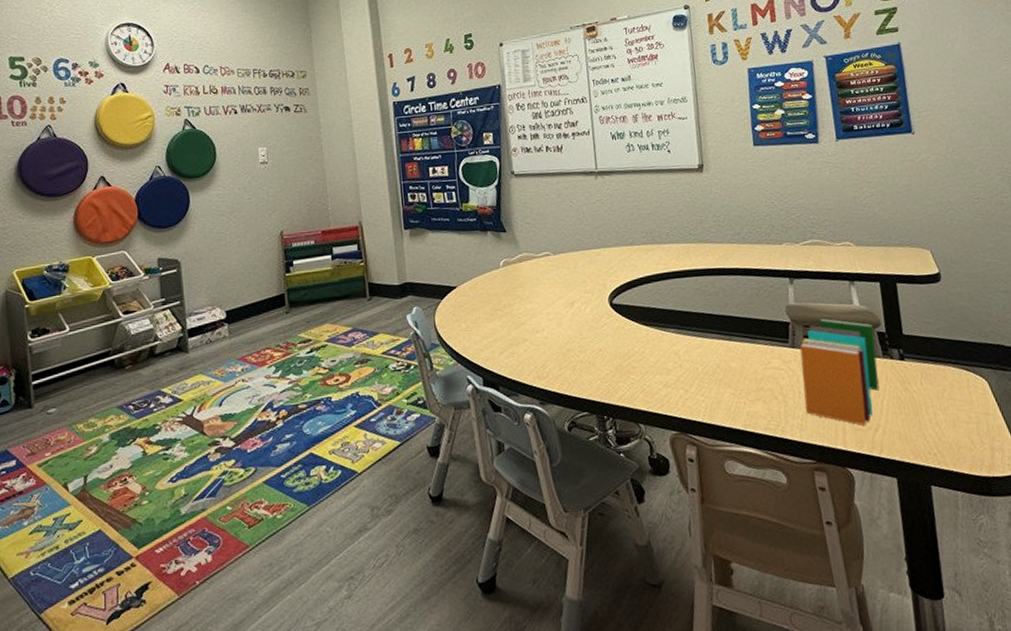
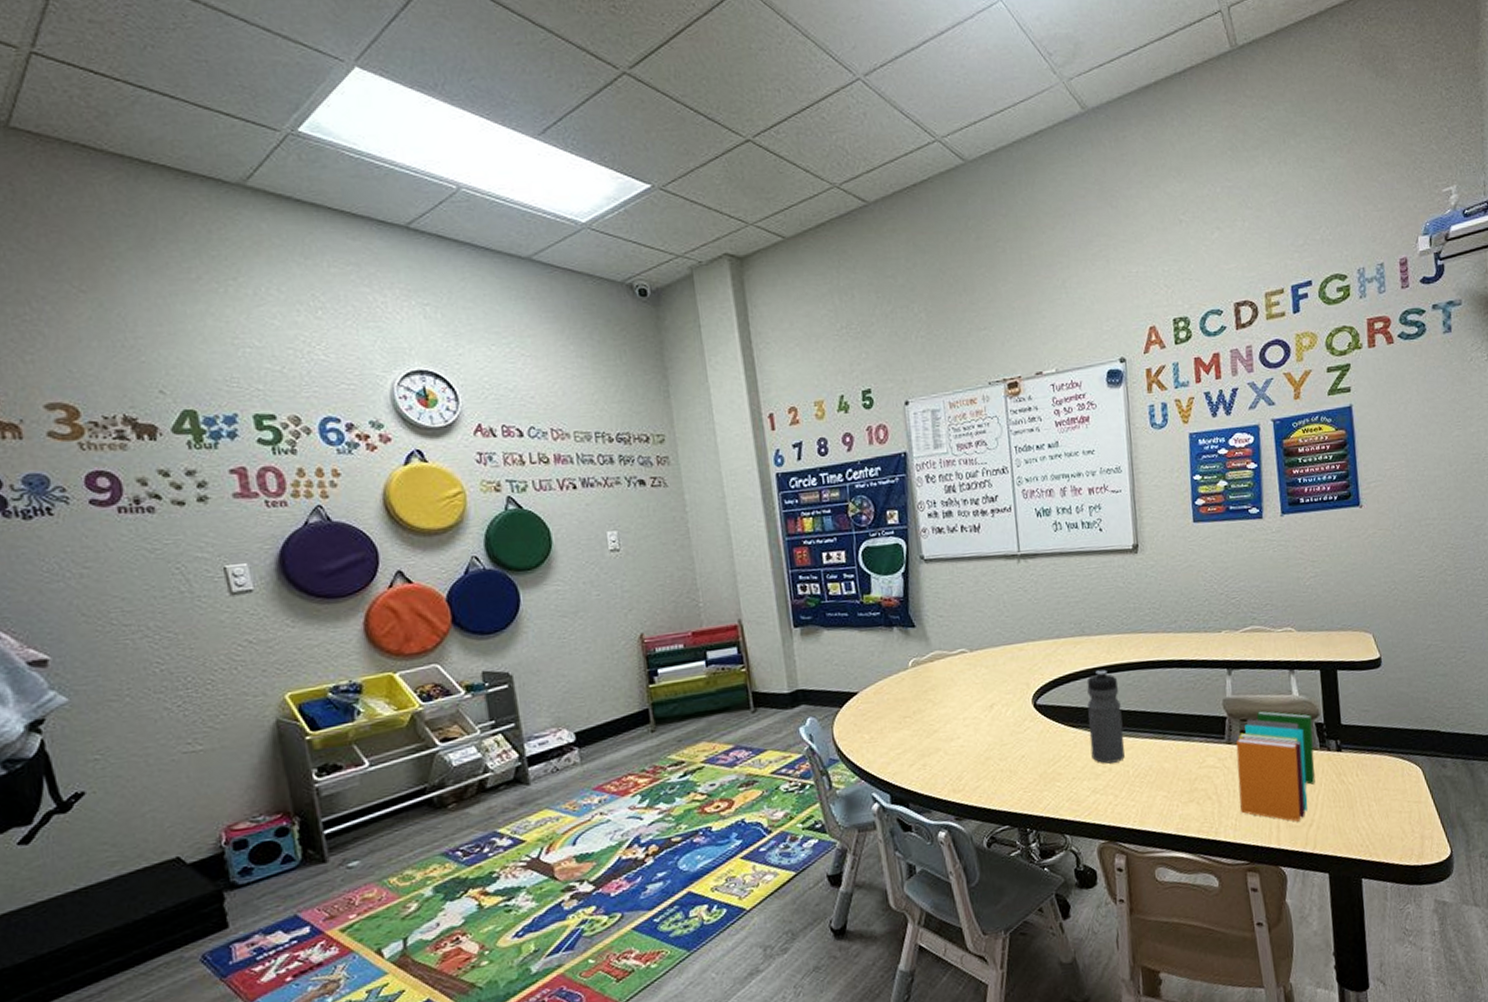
water bottle: none [658,274,694,361] -> present [1086,669,1125,764]

